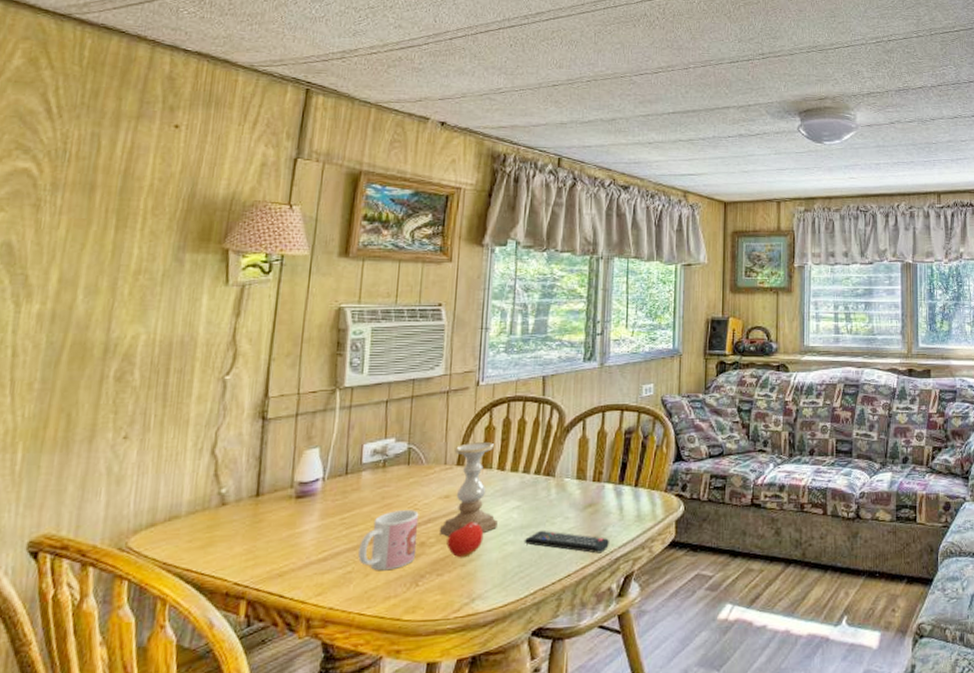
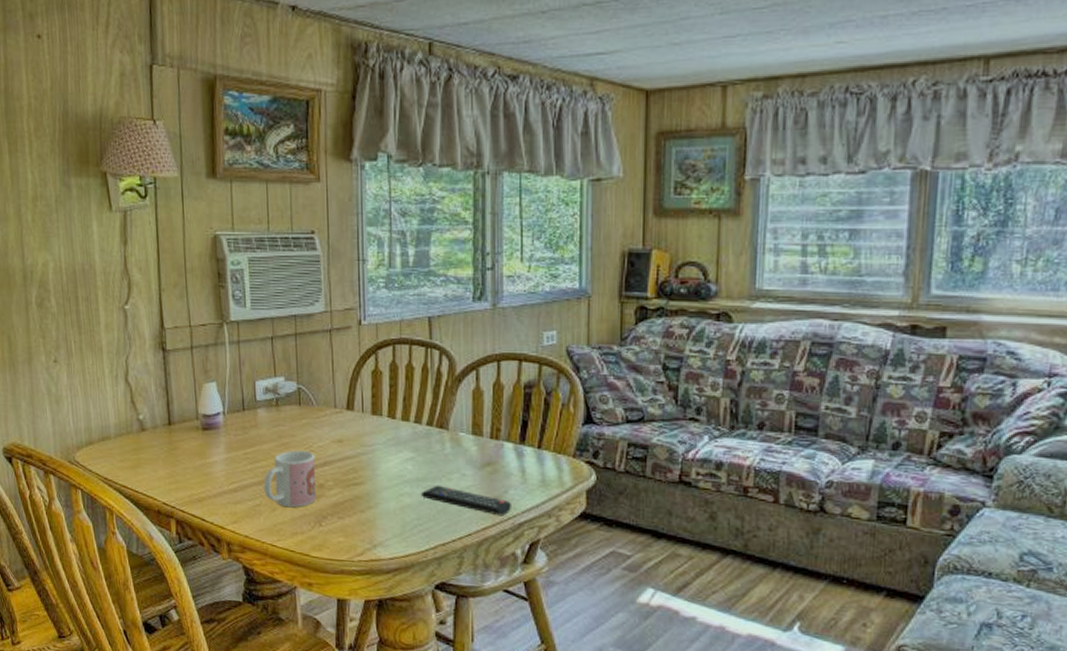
candle holder: present [440,441,498,537] -> none [337,386,393,482]
fruit: present [446,521,484,558] -> none [344,467,380,504]

